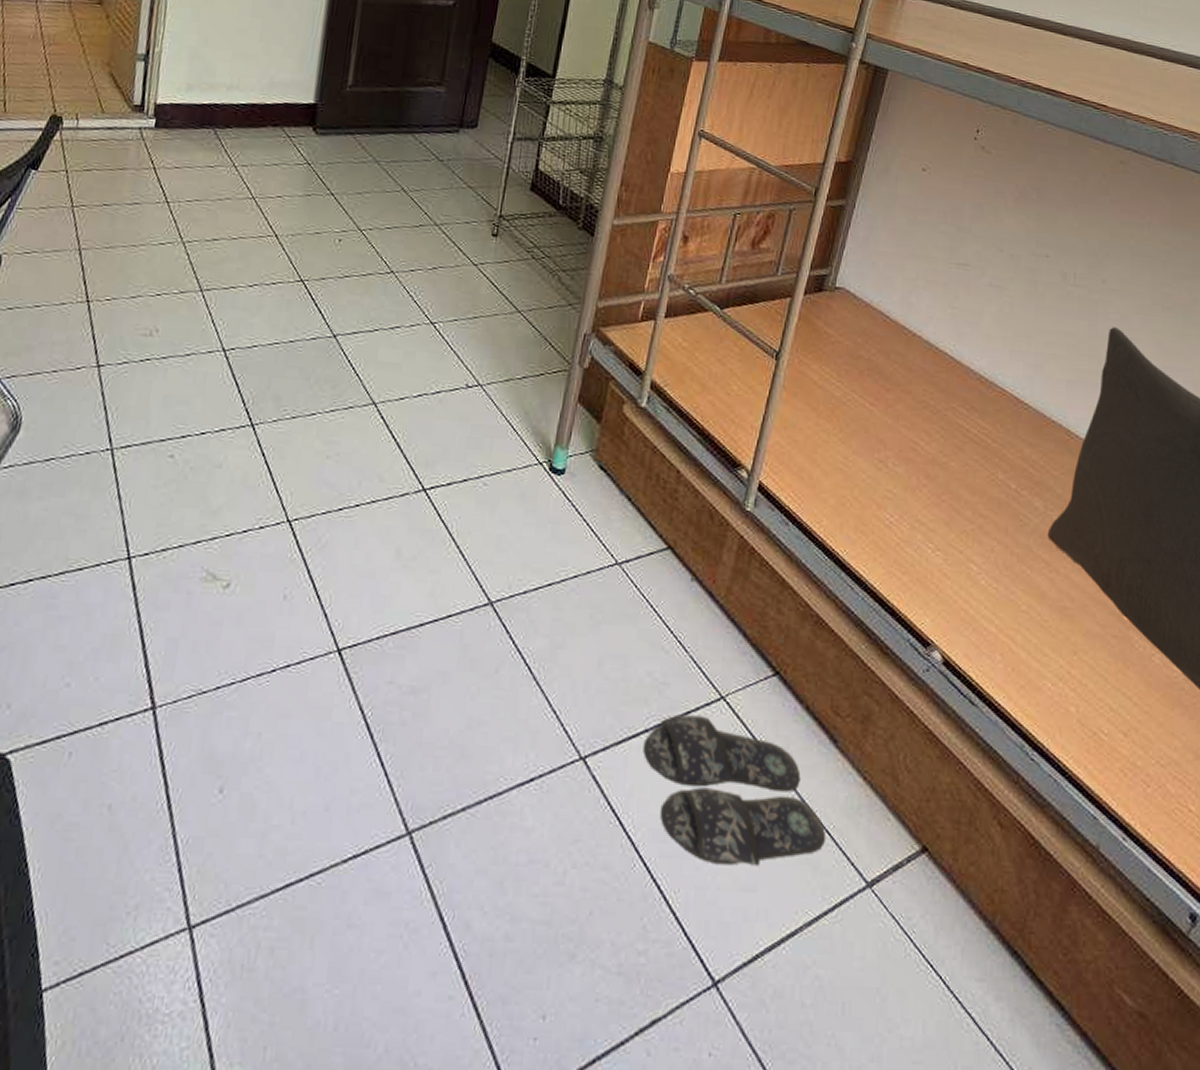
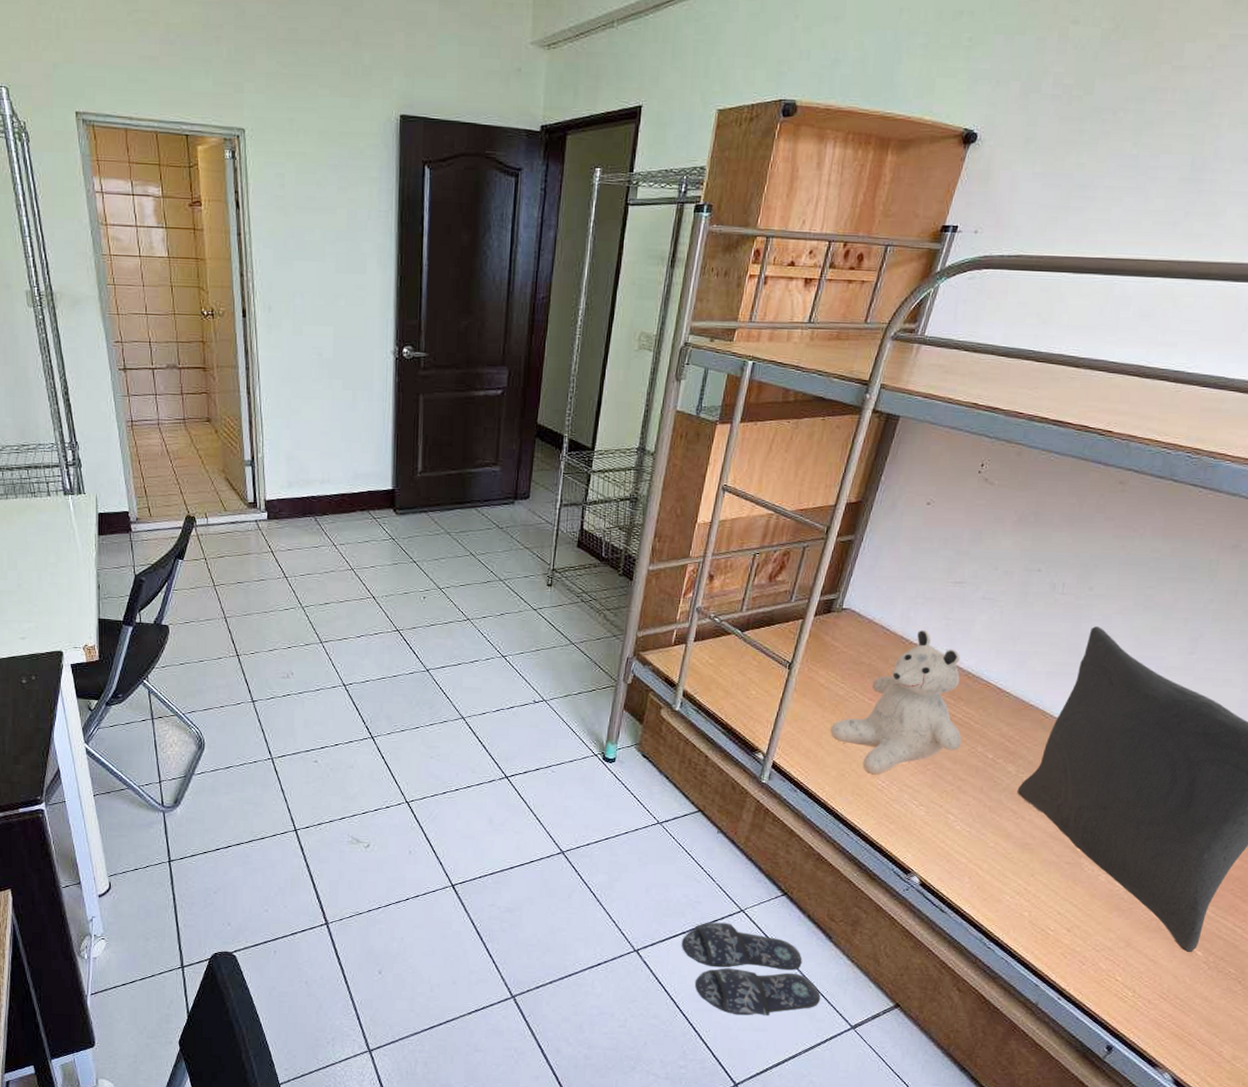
stuffed animal: none [826,319,979,505] -> present [830,629,962,774]

